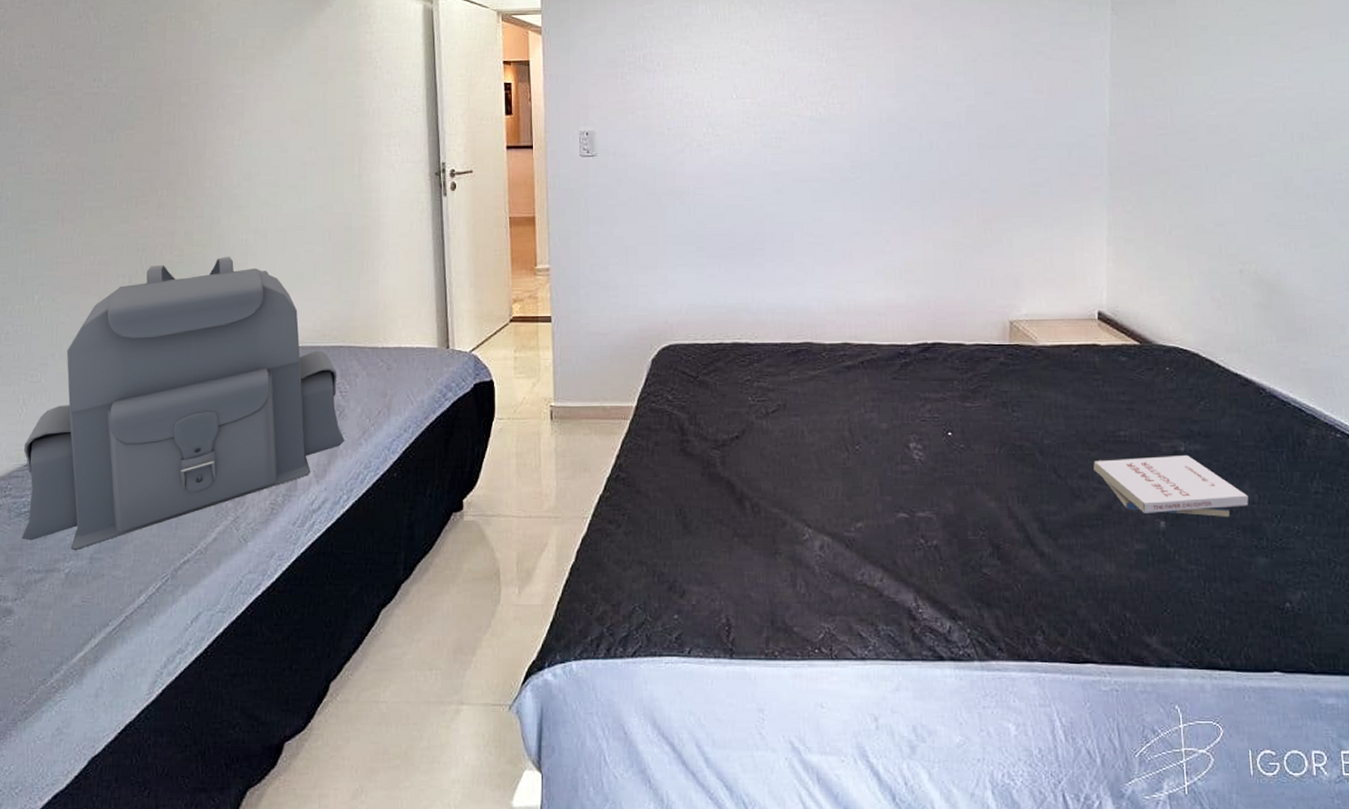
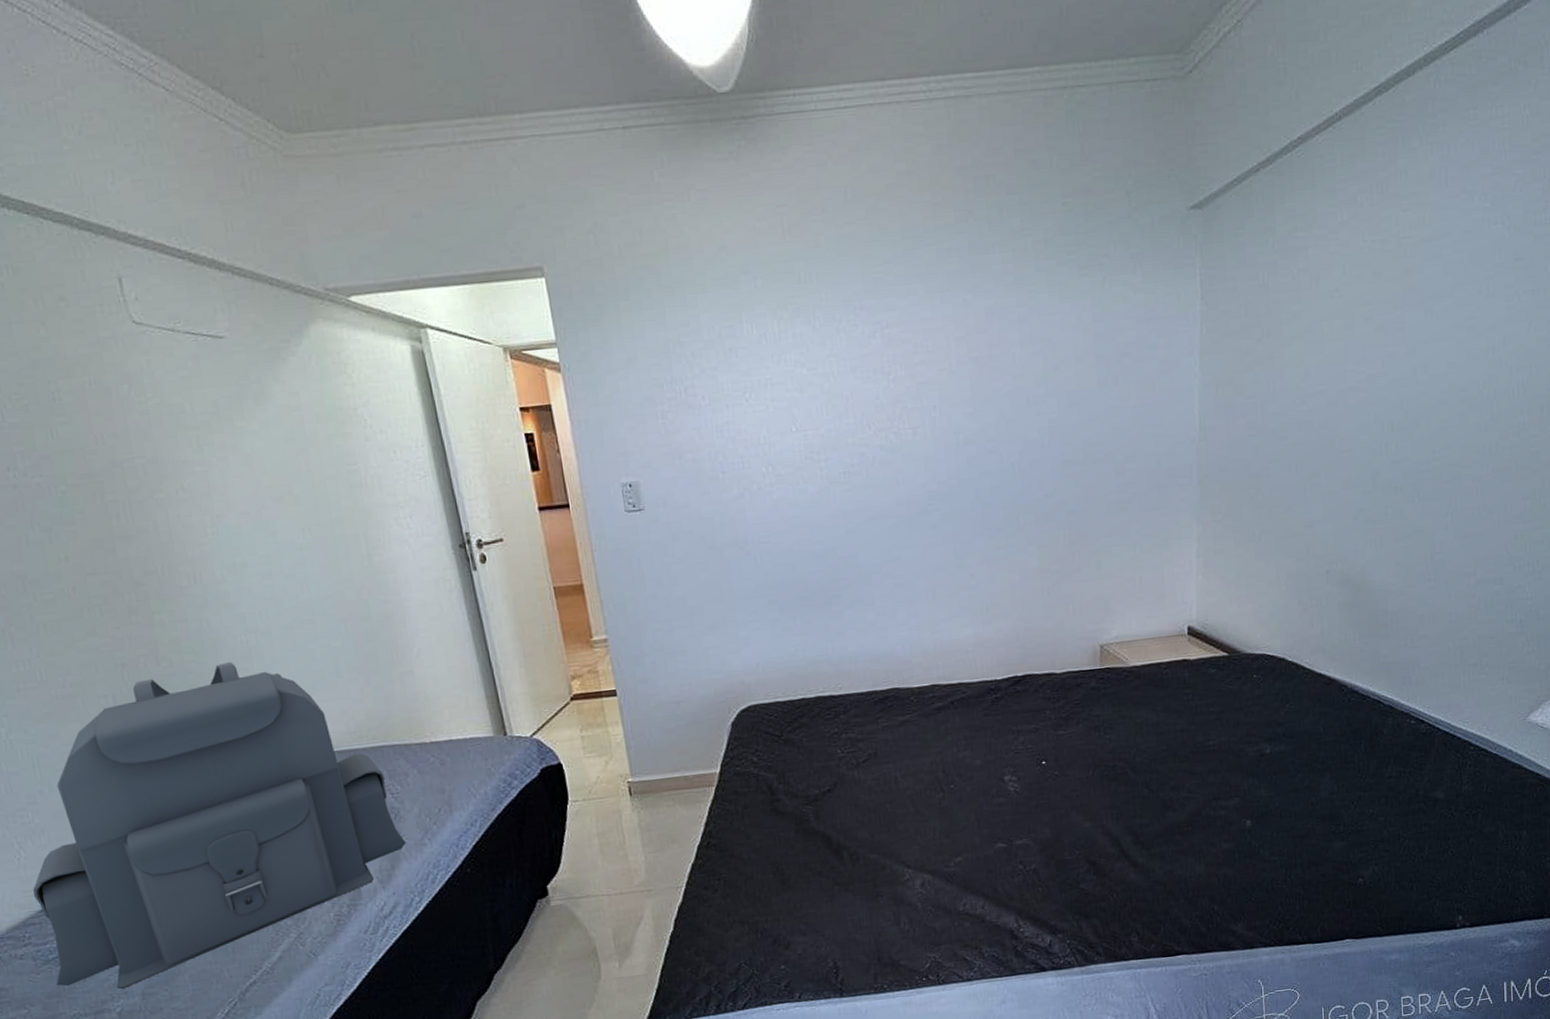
books: present [1093,454,1249,517] -> none [1184,756,1328,815]

